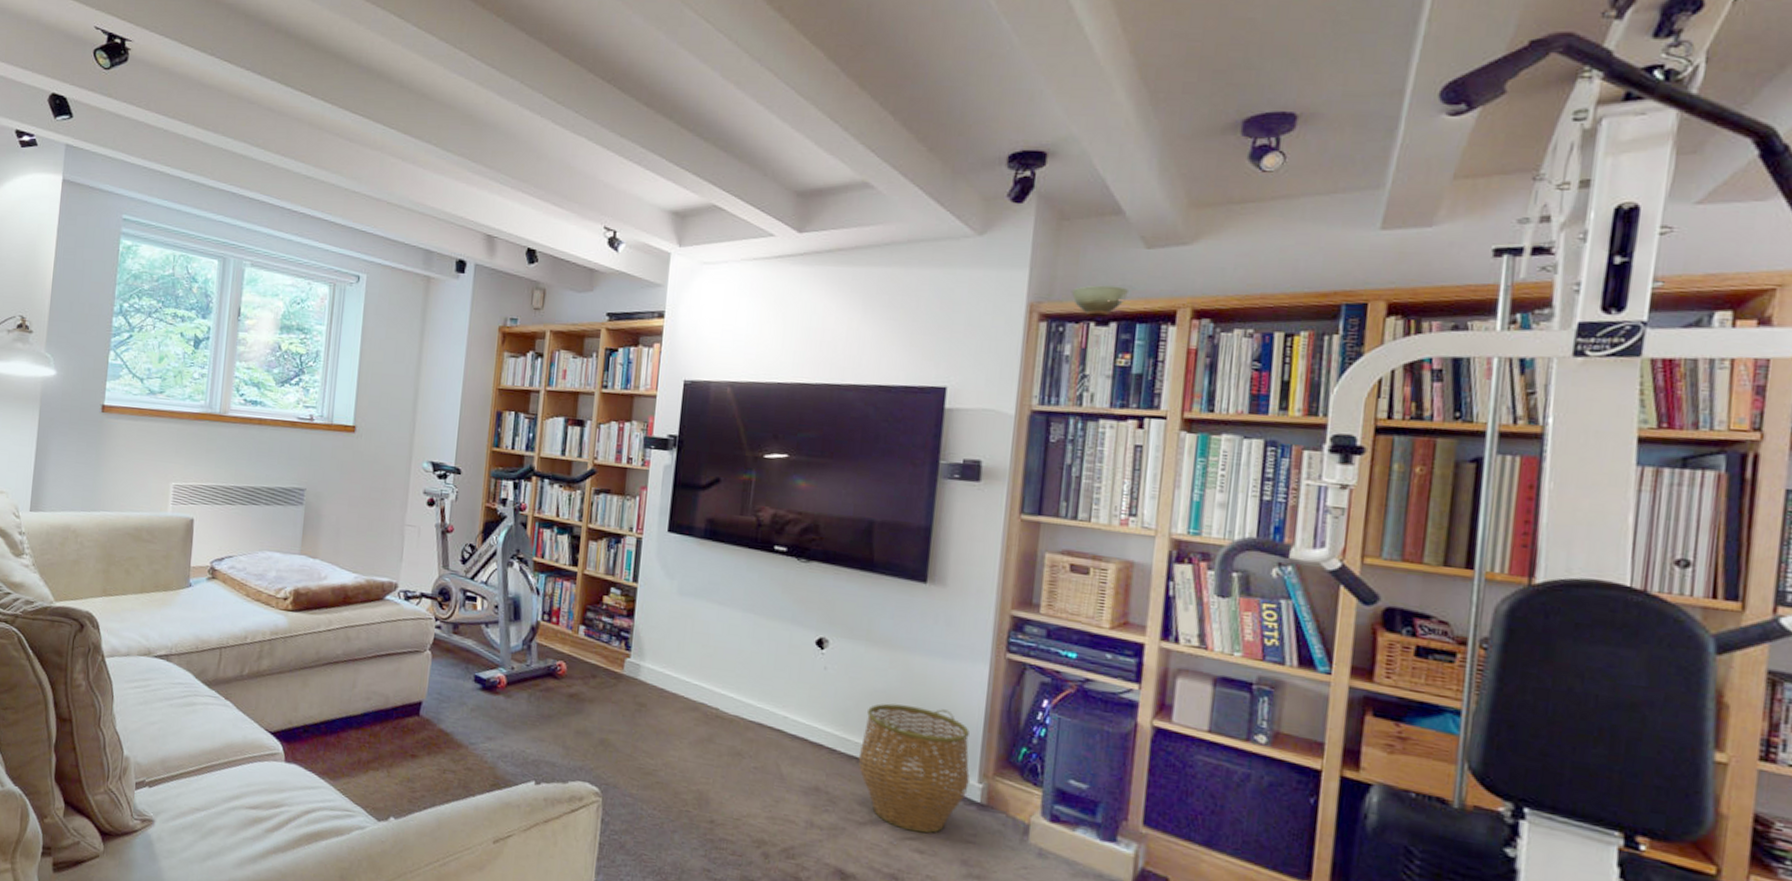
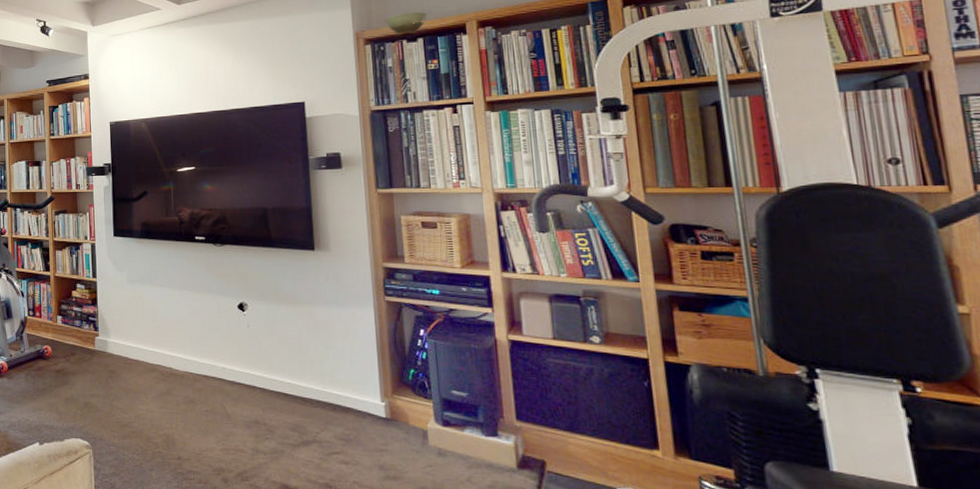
basket: present [858,703,970,834] -> none [284,347,374,448]

